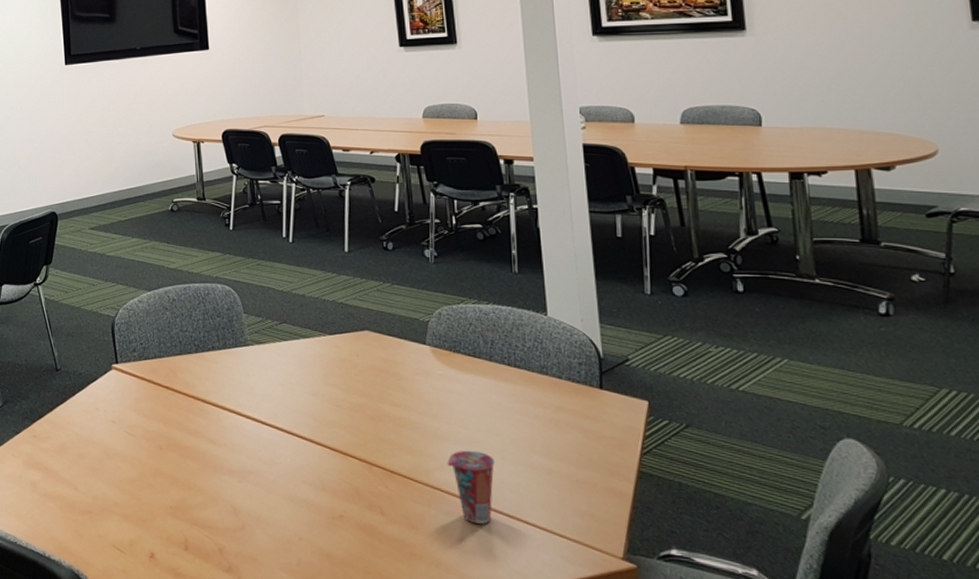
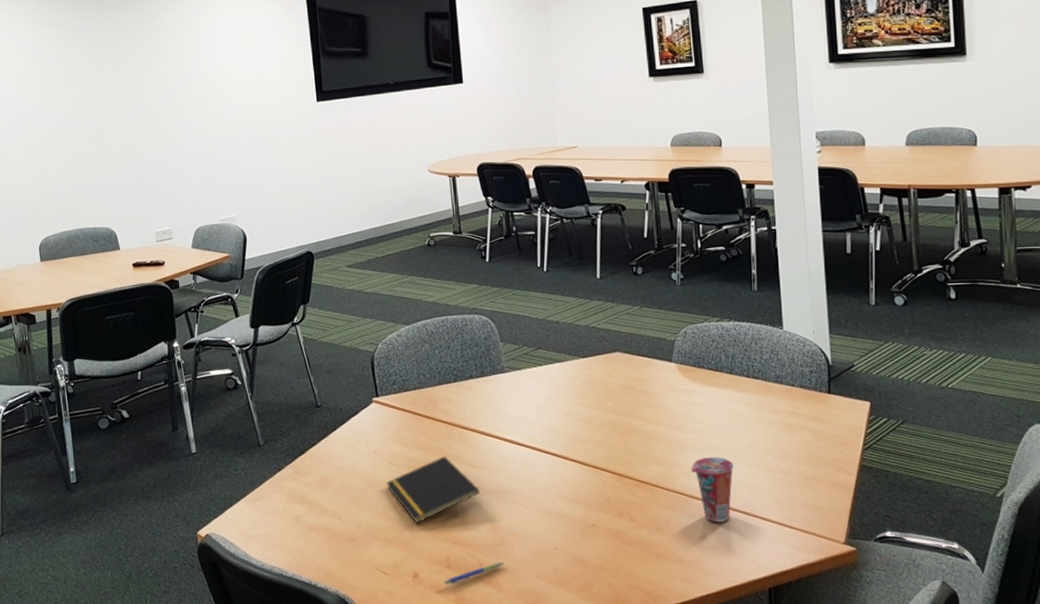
notepad: none [124,430,220,500] -> present [386,456,480,523]
pen: none [182,548,245,569] -> present [444,562,505,584]

